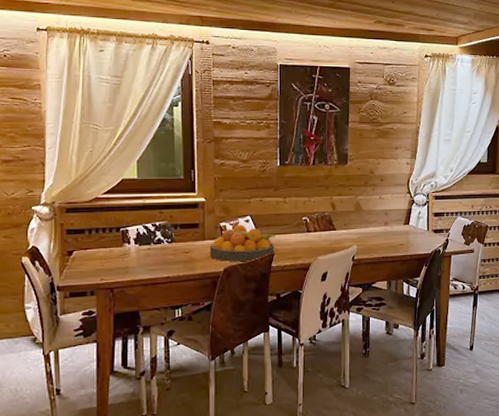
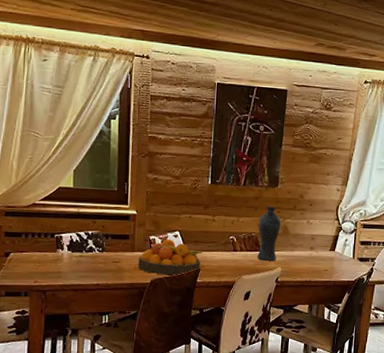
vase: none [331,184,353,240] -> present [257,206,281,261]

